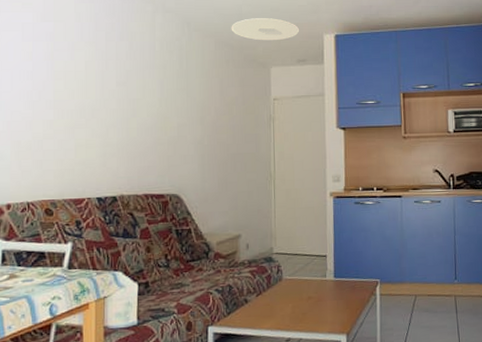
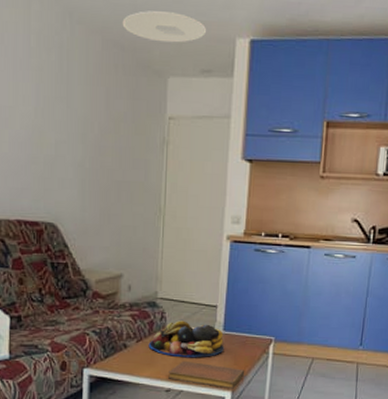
fruit bowl: none [267,272,336,307] -> present [148,320,224,358]
notebook: none [287,309,357,333] -> present [168,360,245,389]

